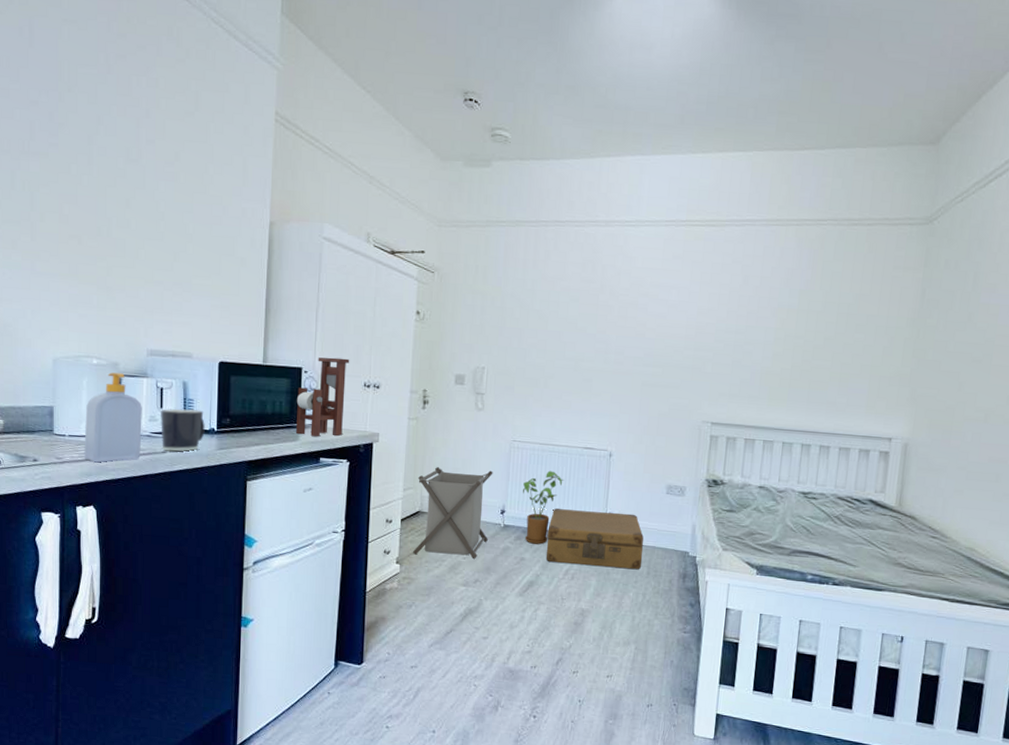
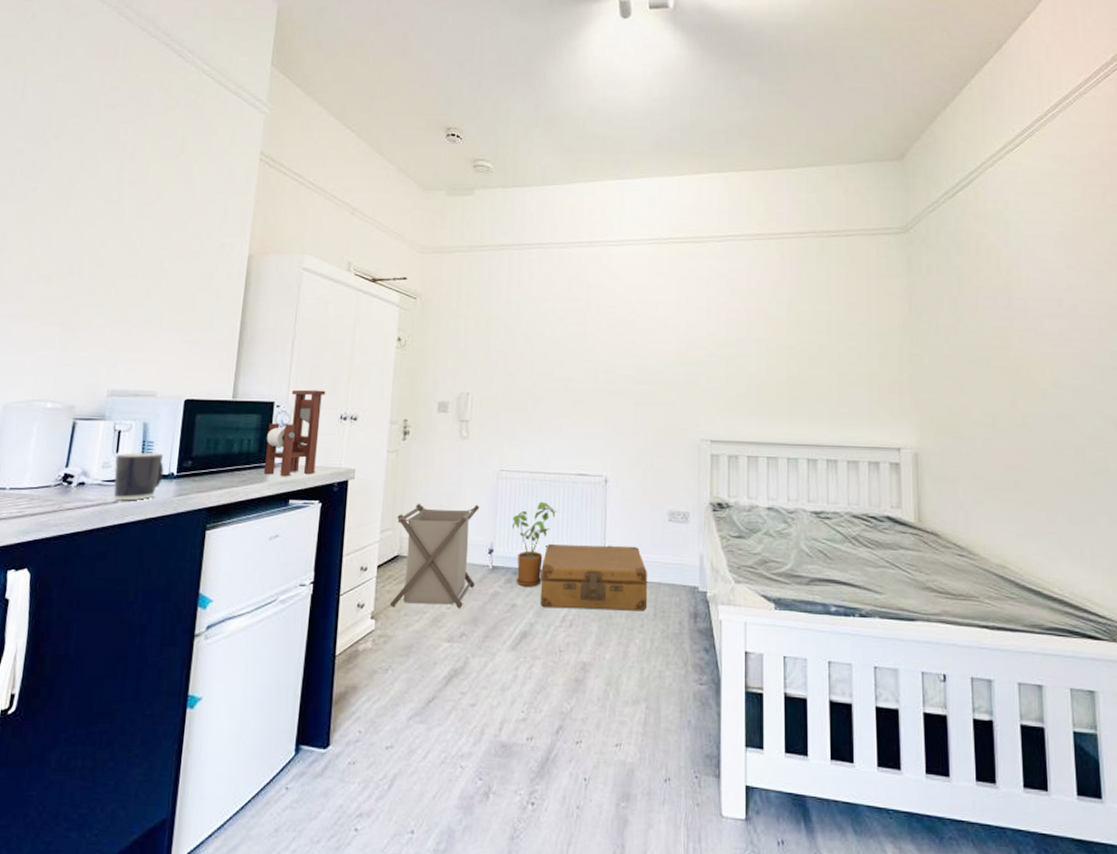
soap bottle: present [84,372,142,463] -> none [24,416,96,518]

